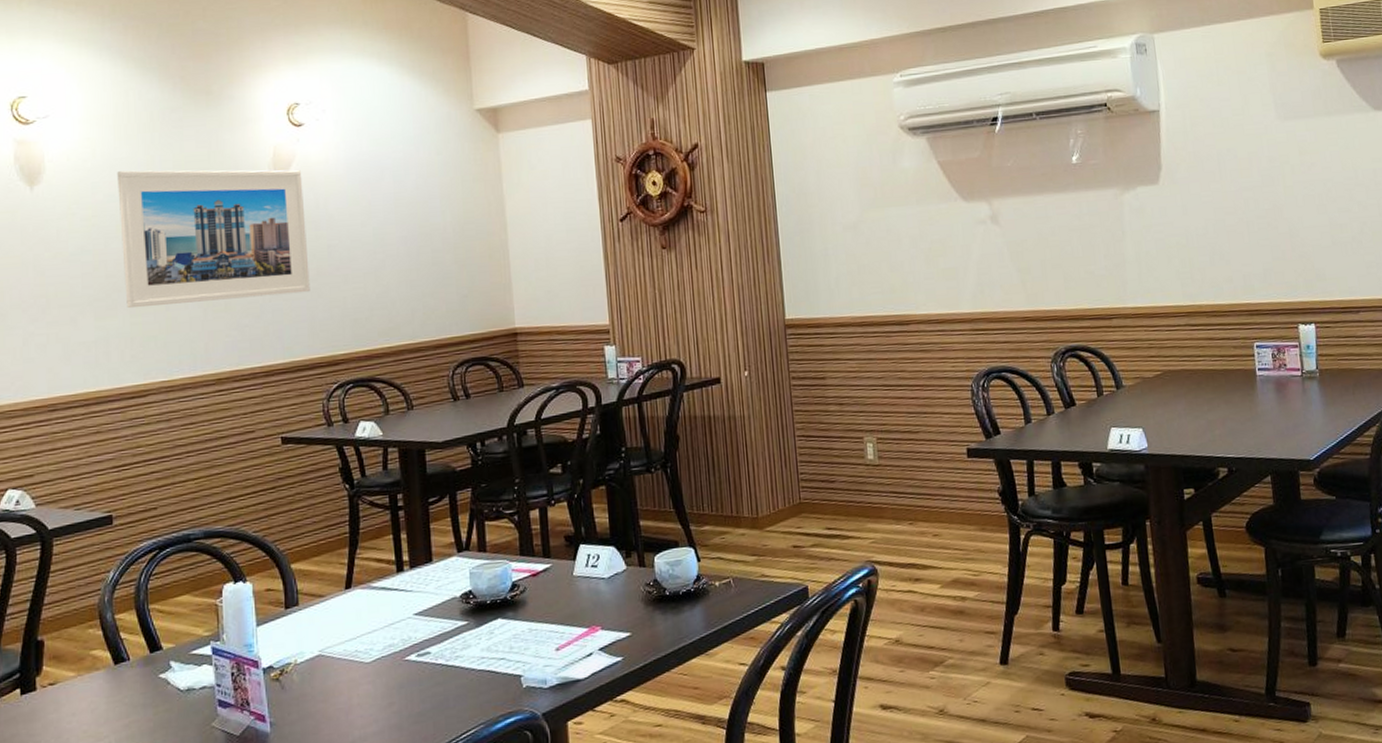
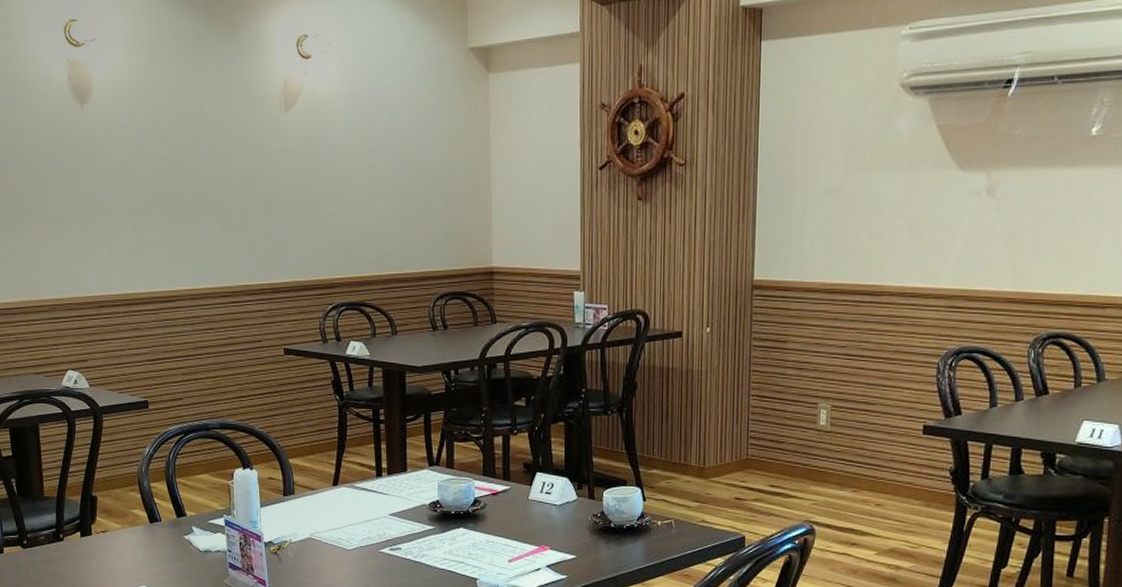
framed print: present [117,169,310,309] -> none [151,94,312,222]

